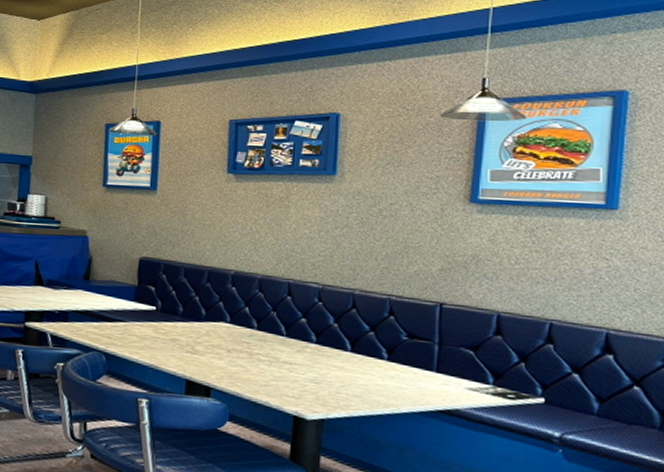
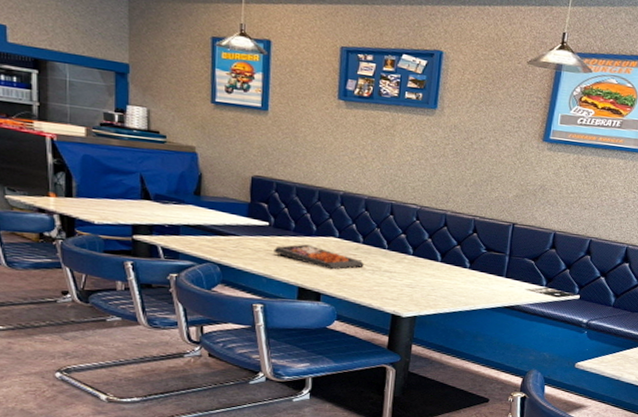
food tray: none [160,330,259,361] -> present [274,244,364,270]

